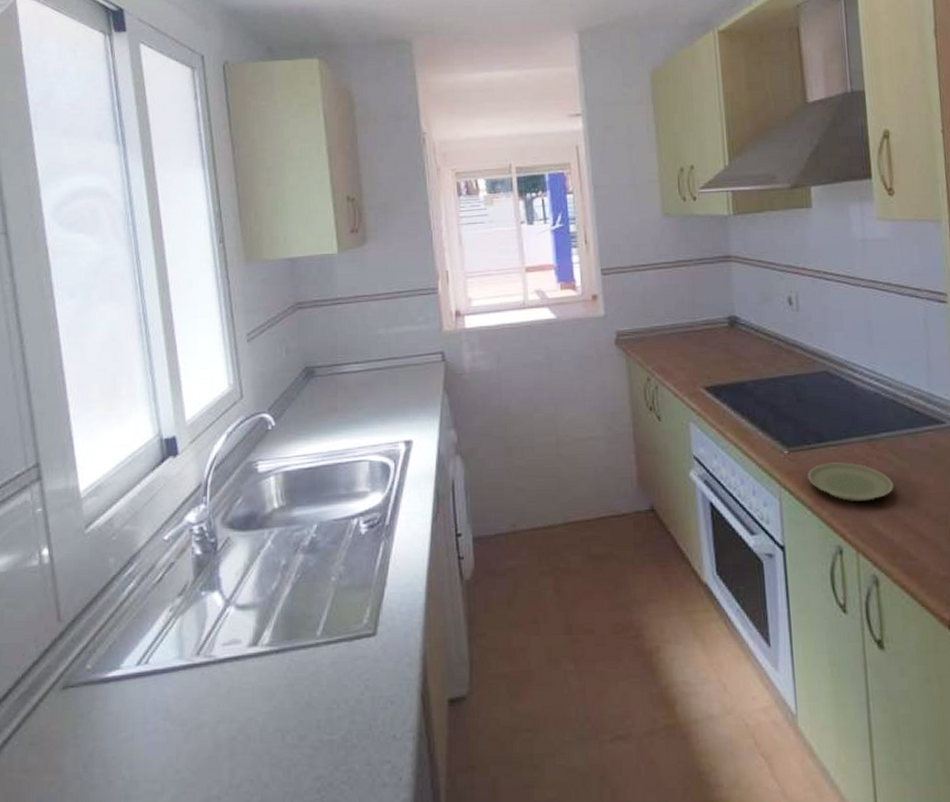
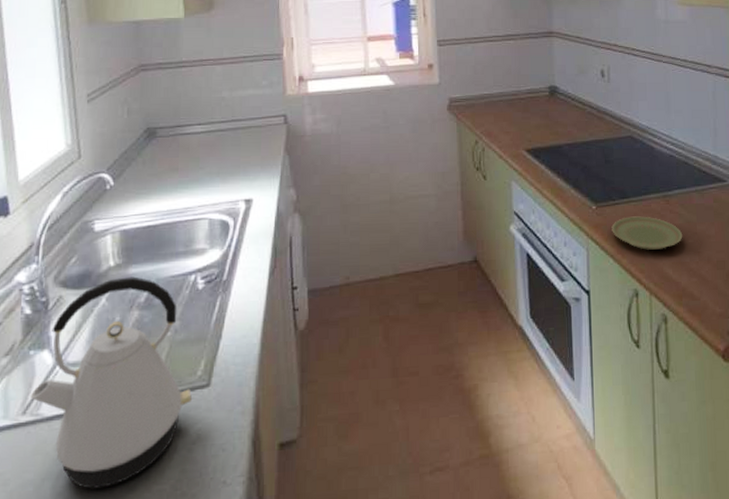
kettle: none [203,519,360,735] -> present [30,276,193,489]

